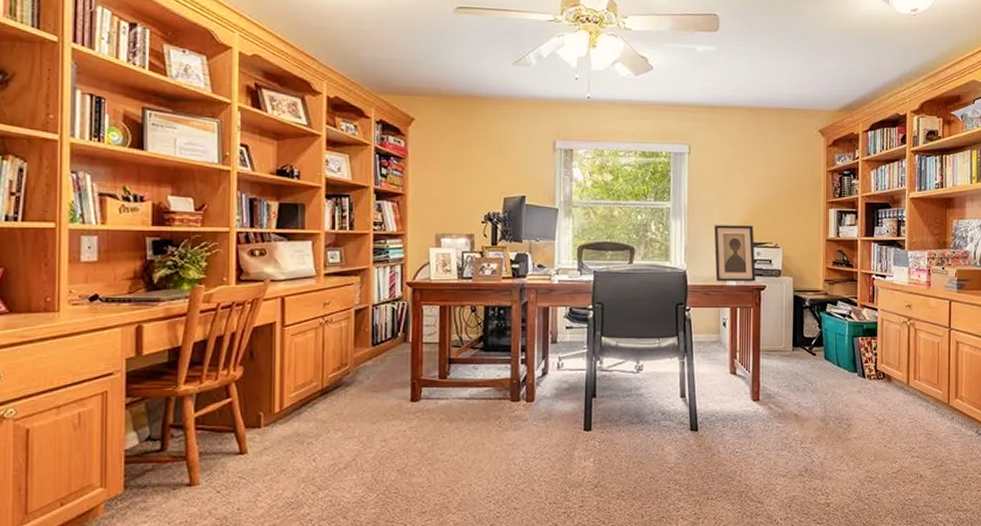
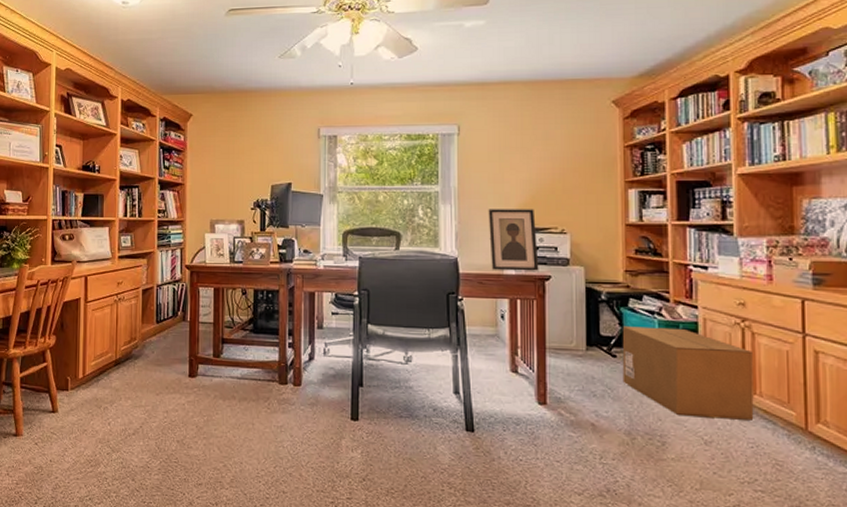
box: none [820,328,915,402] -> present [622,326,754,421]

